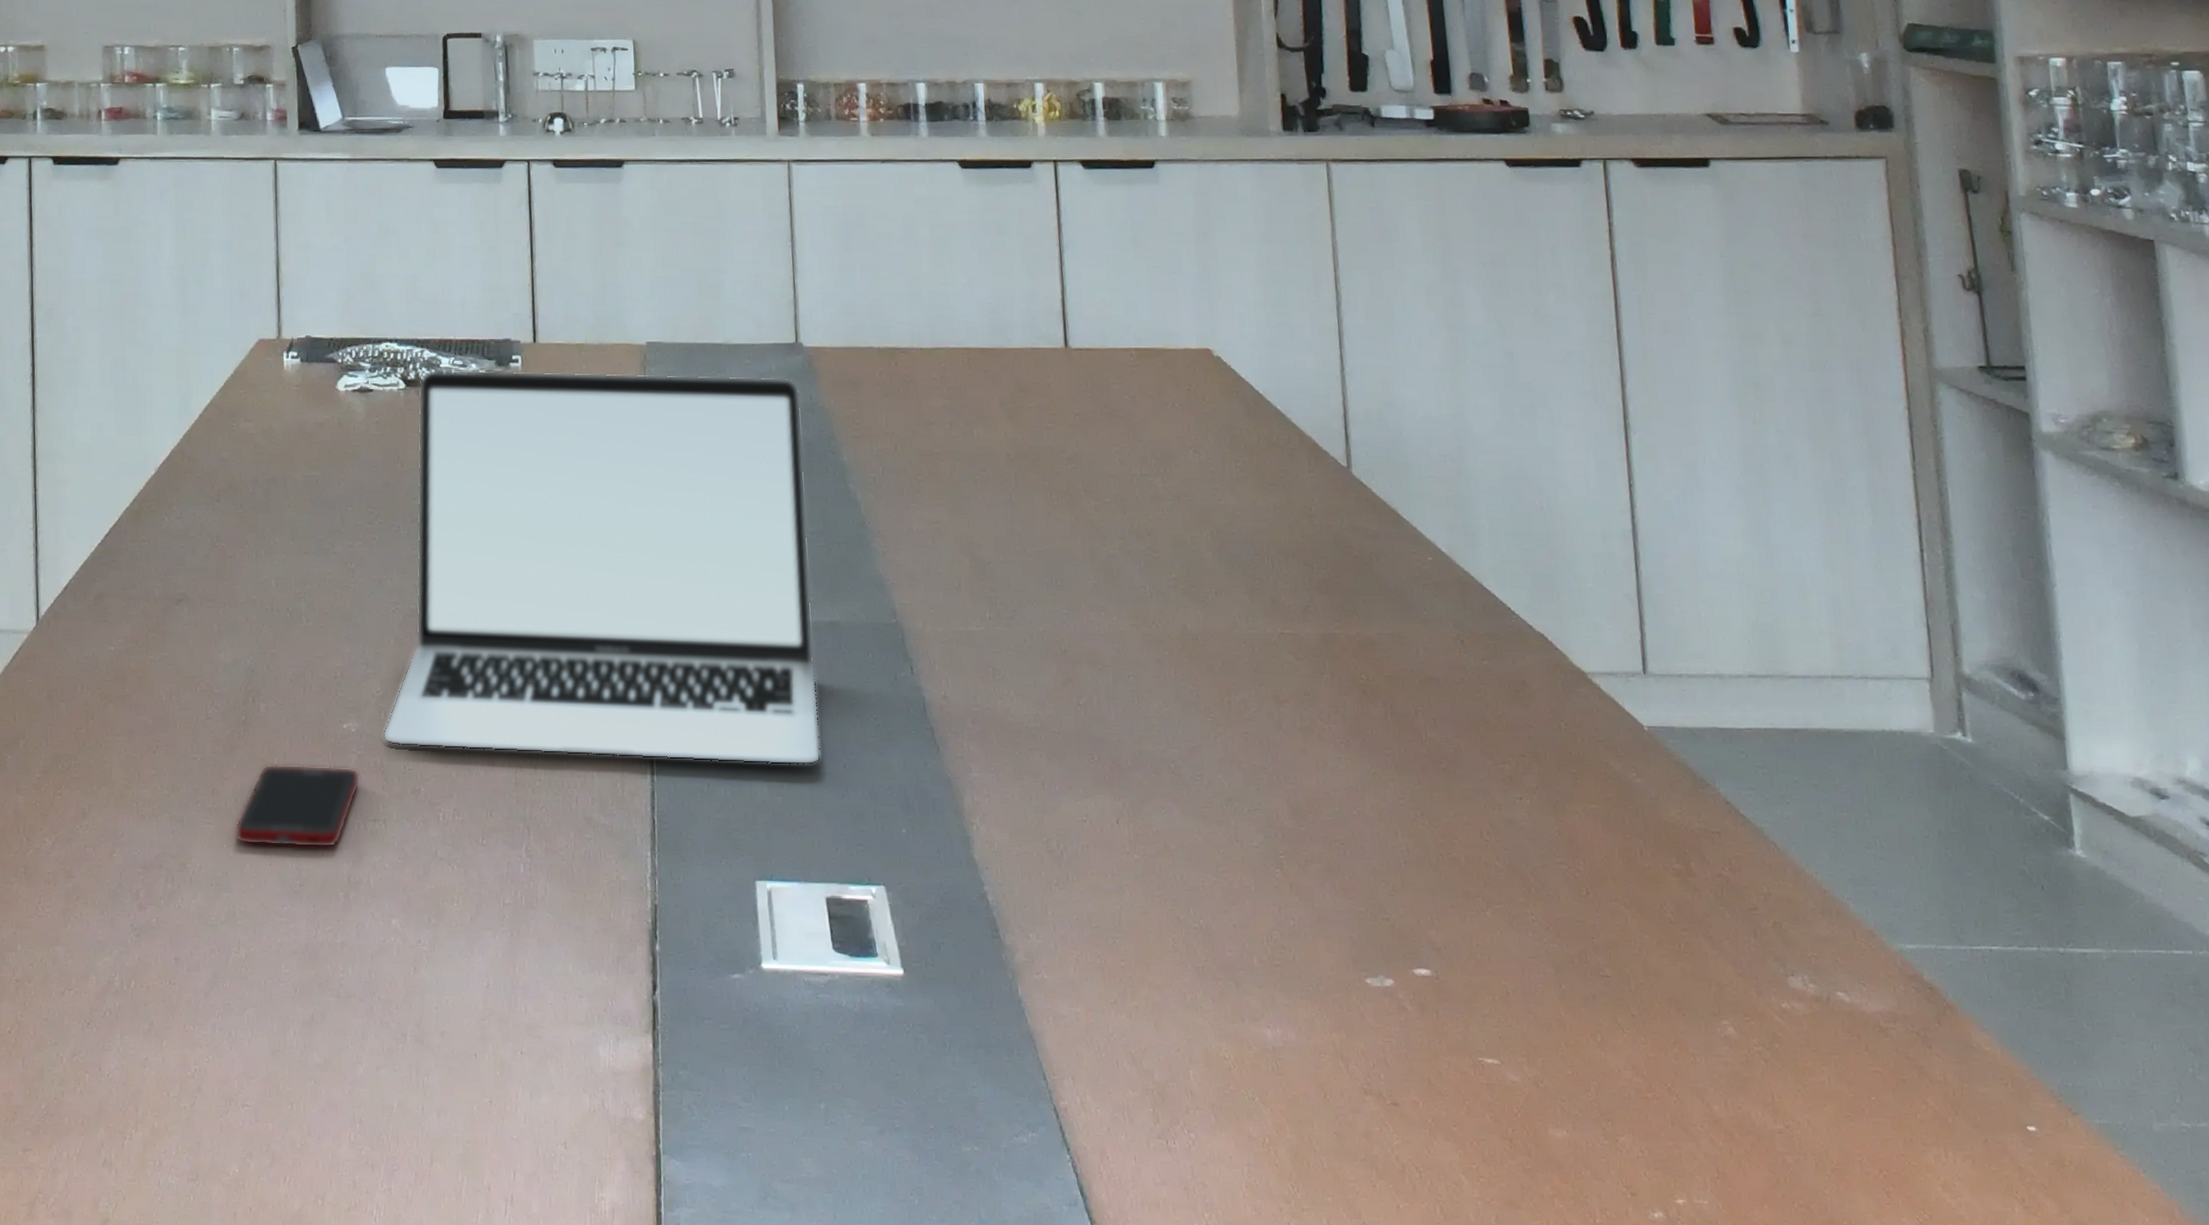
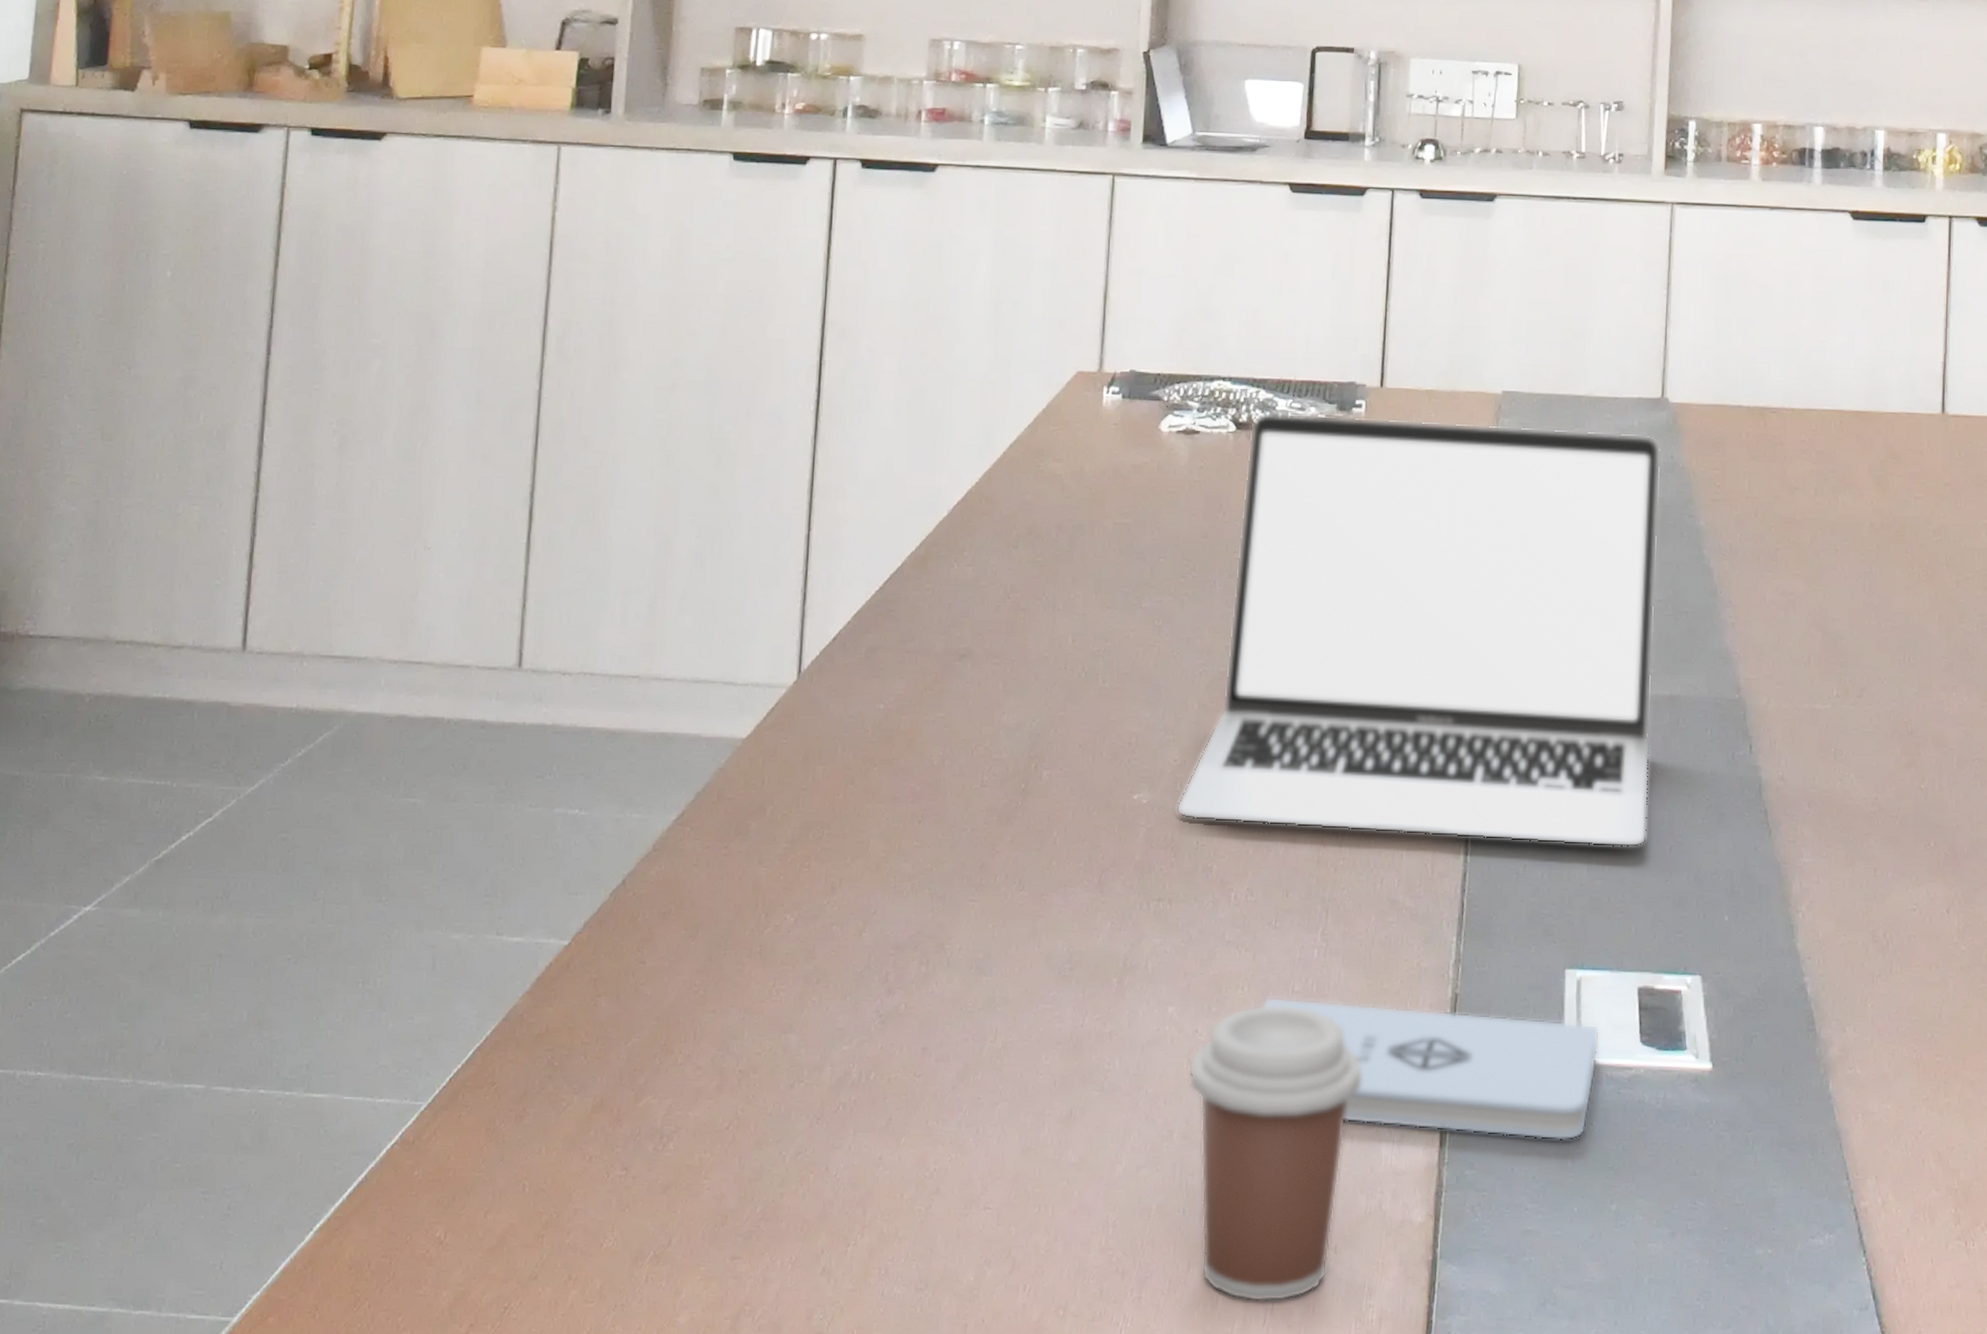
cell phone: present [235,764,360,848] -> none [1002,837,1148,929]
coffee cup: none [415,916,575,1194] -> present [1188,1004,1361,1302]
notepad: none [476,909,795,1043] -> present [1261,997,1600,1140]

